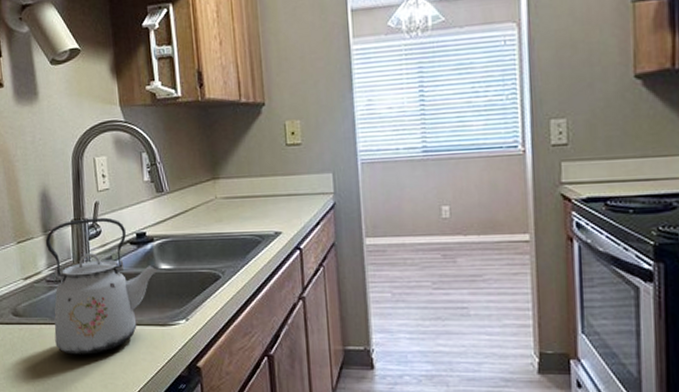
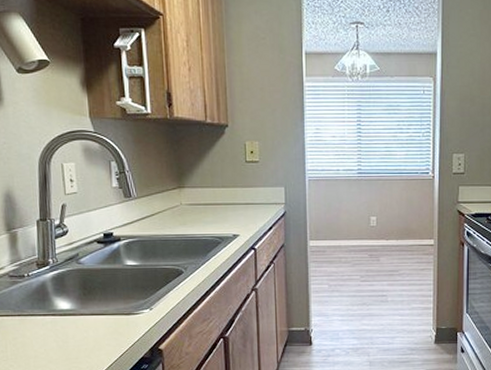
kettle: present [45,217,160,355] -> none [8,218,126,343]

